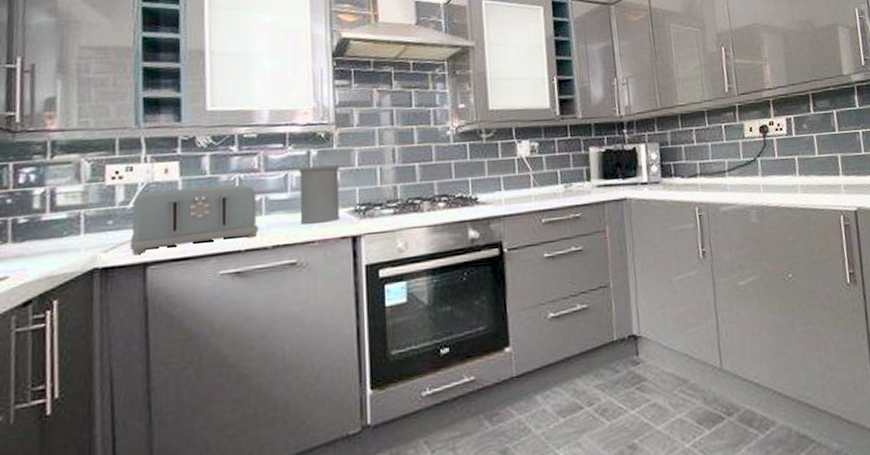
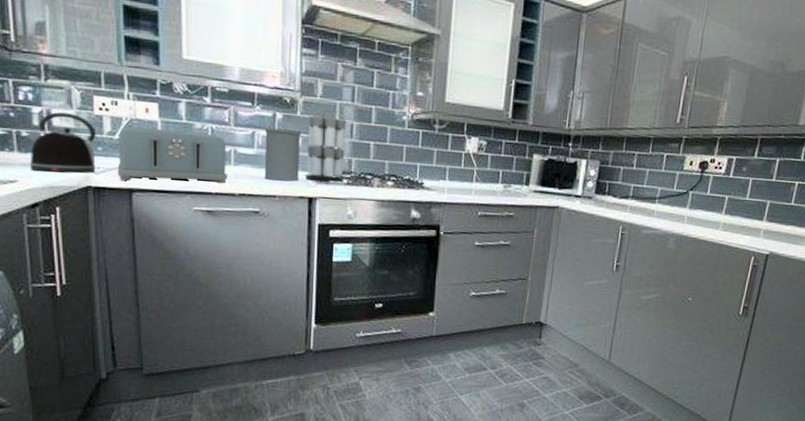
kettle: none [22,188,110,261] -> present [25,112,100,174]
spice rack: none [345,135,390,218] -> present [305,108,347,183]

